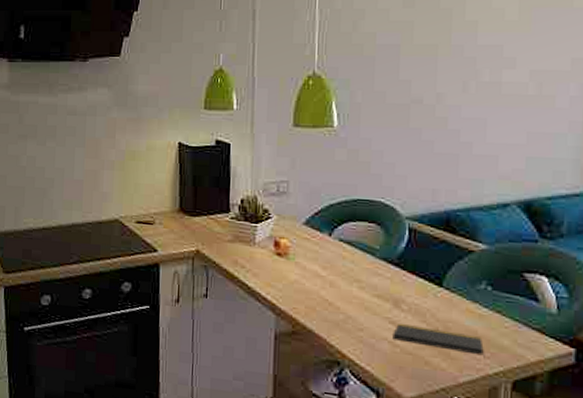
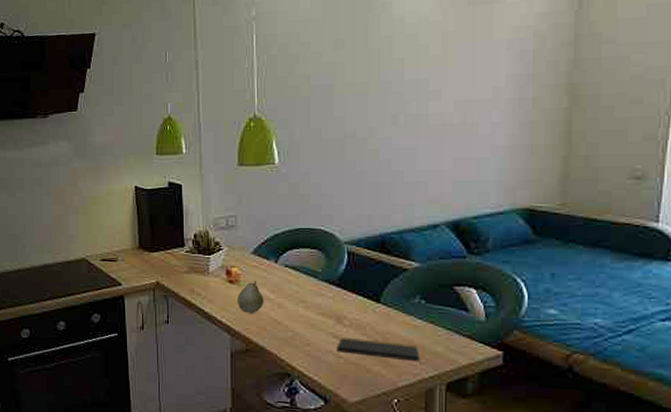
fruit: none [285,255,315,291] -> present [238,281,264,313]

